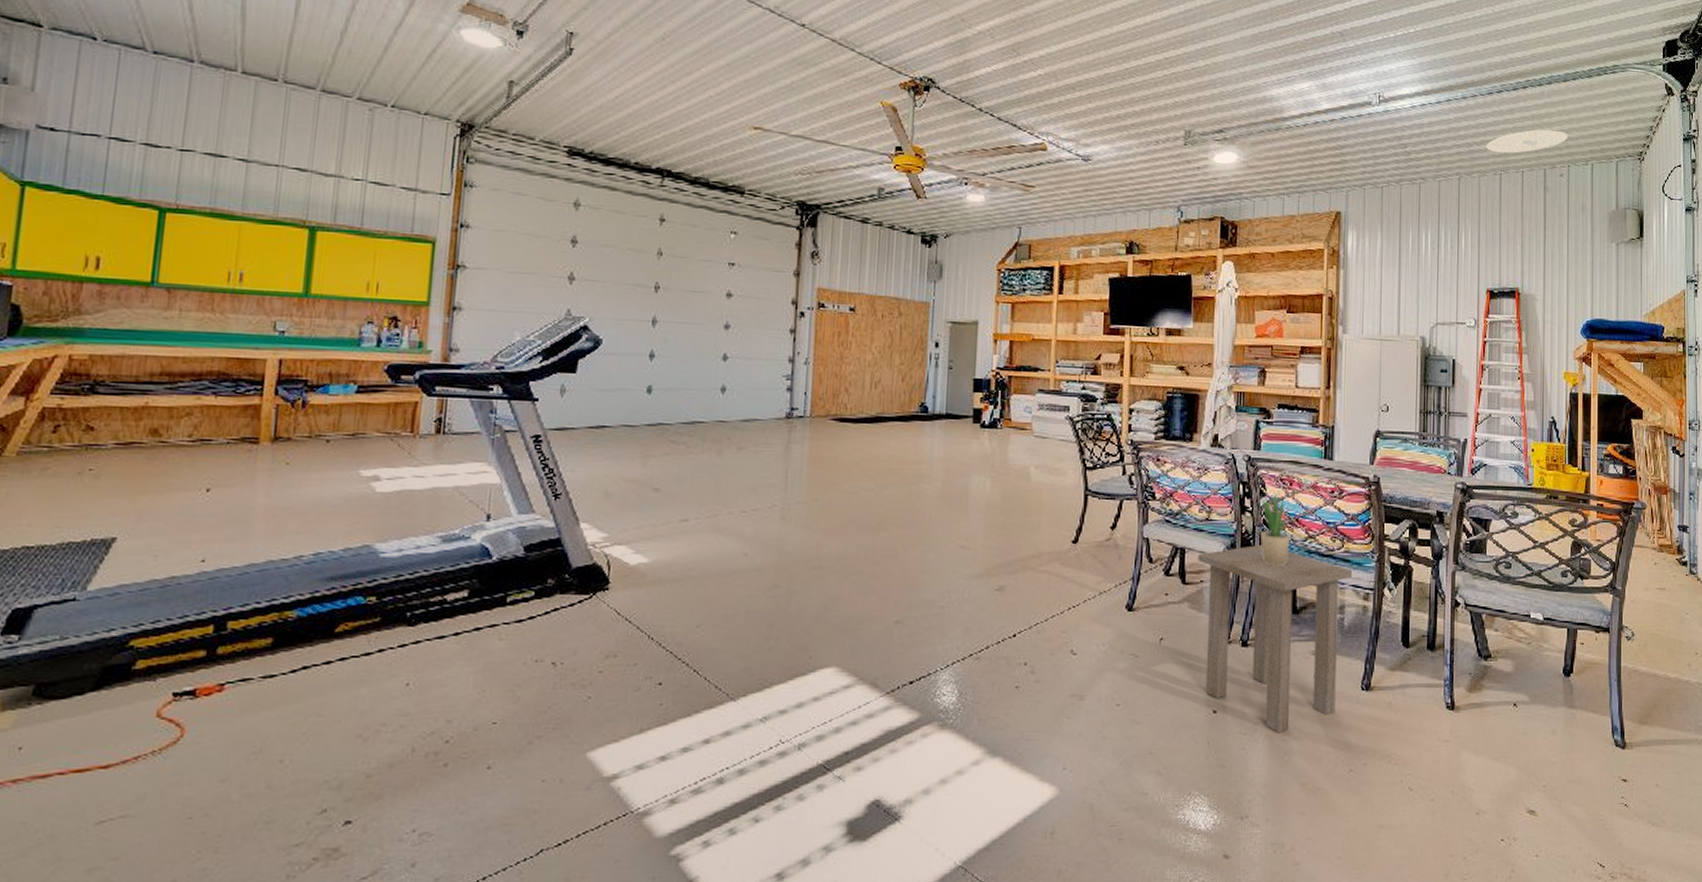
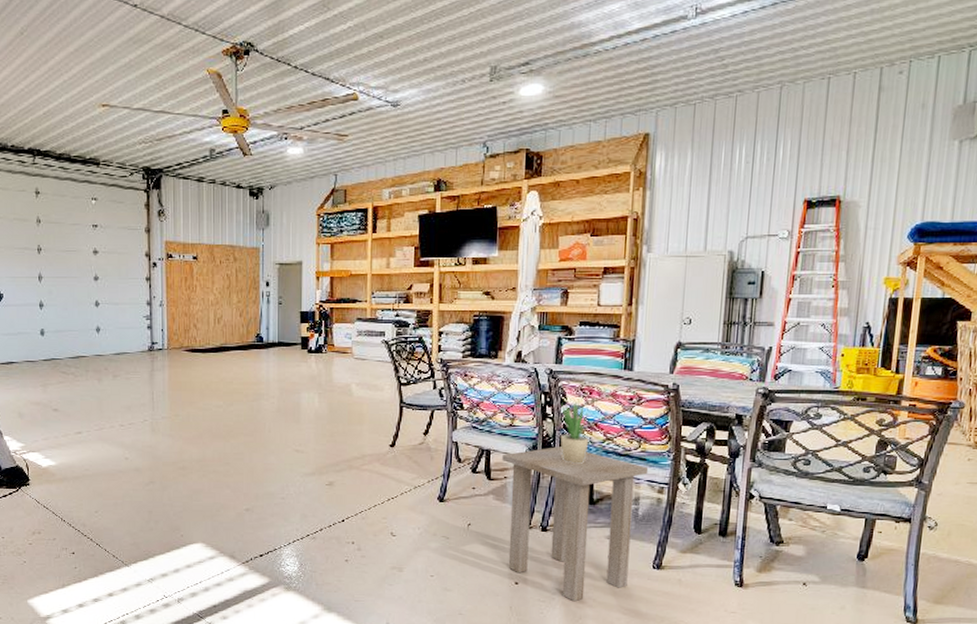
ceiling light: present [1485,129,1568,154] -> none [814,23,913,56]

